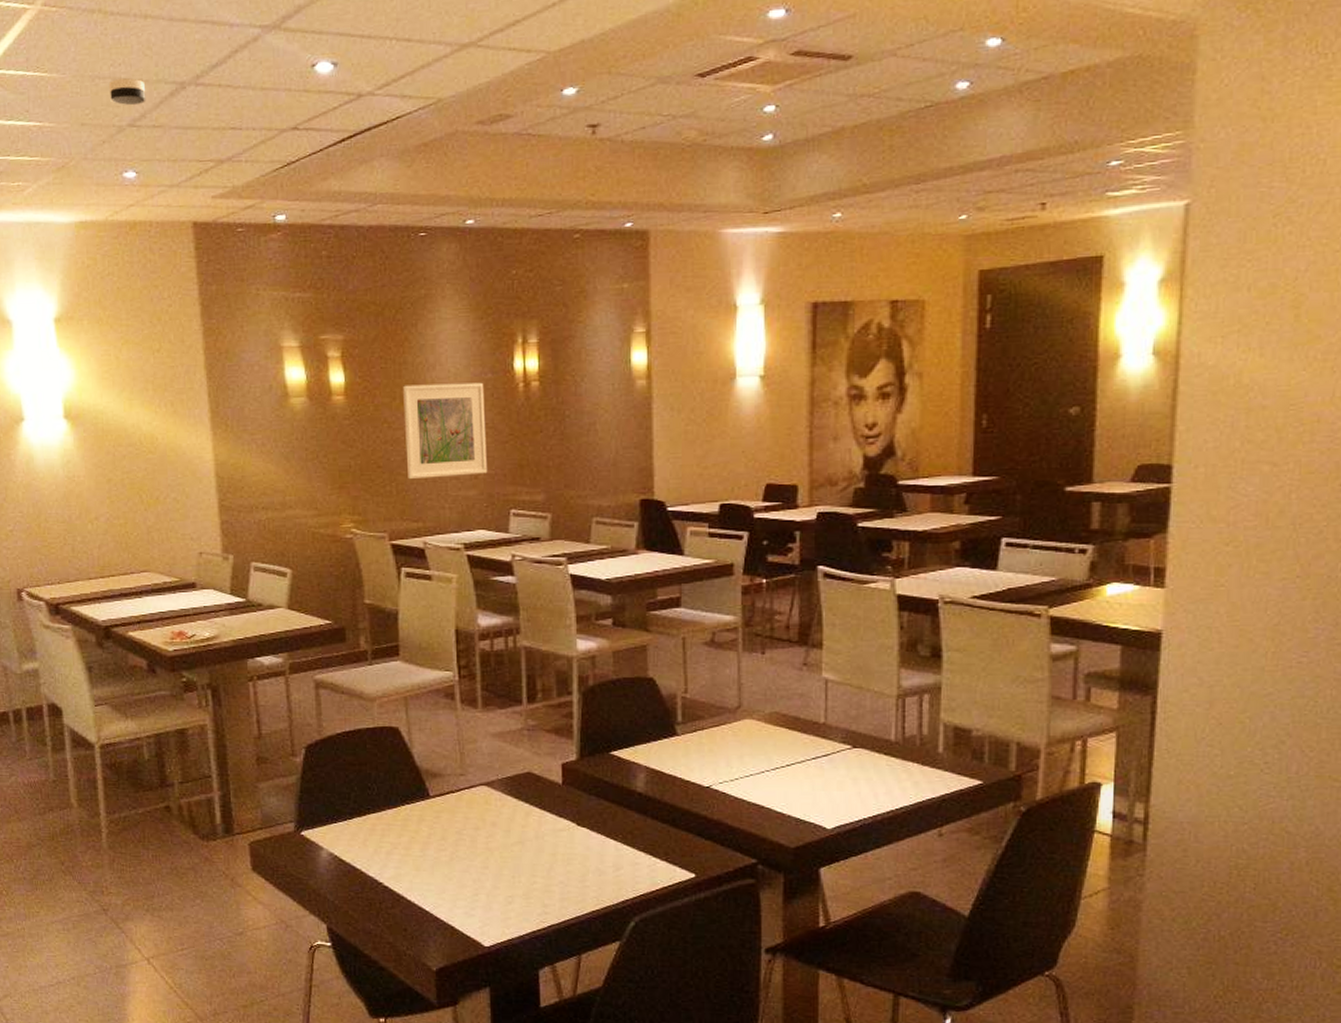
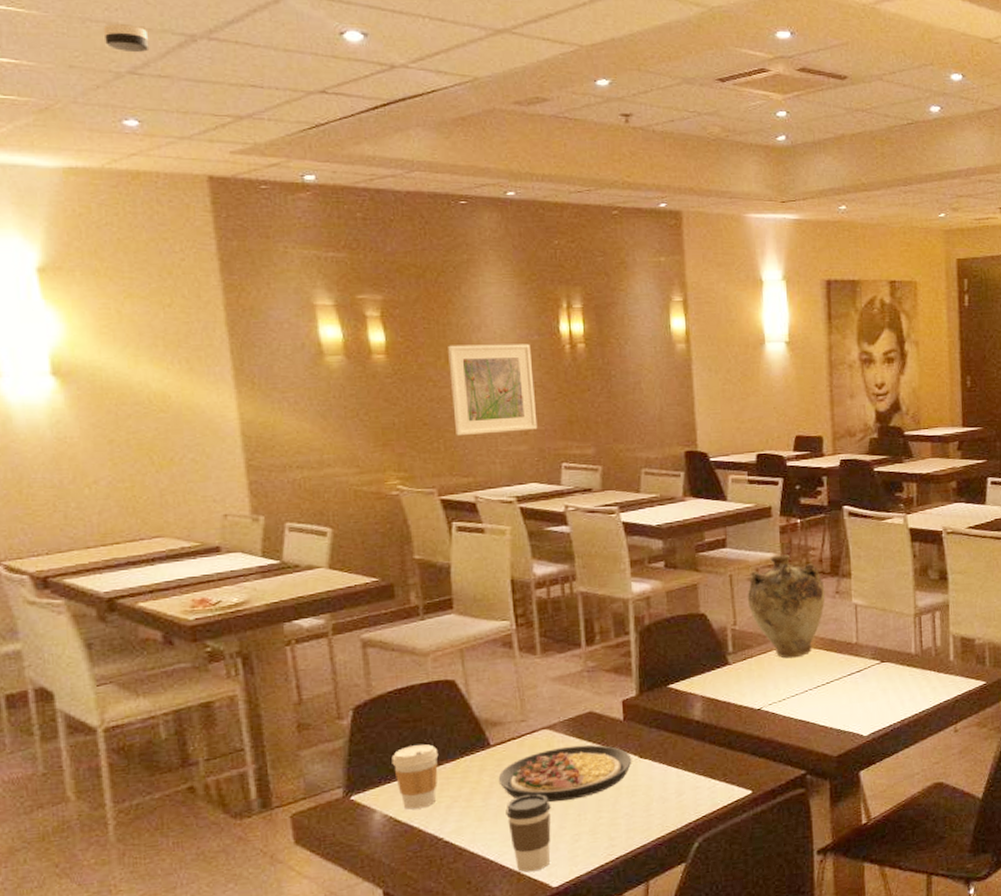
coffee cup: none [338,789,381,851] -> present [391,744,439,810]
plate: none [436,805,569,861] -> present [498,744,632,803]
coffee cup: none [442,849,486,928] -> present [506,793,551,873]
vase: none [701,618,791,734] -> present [747,554,825,659]

